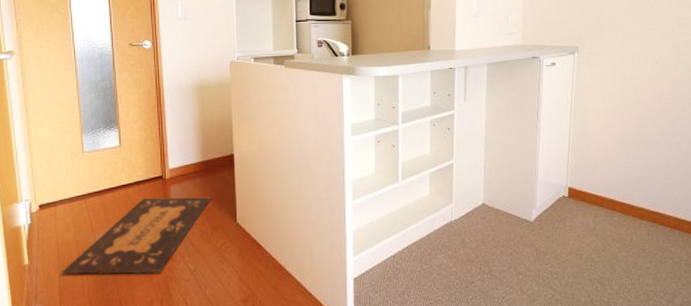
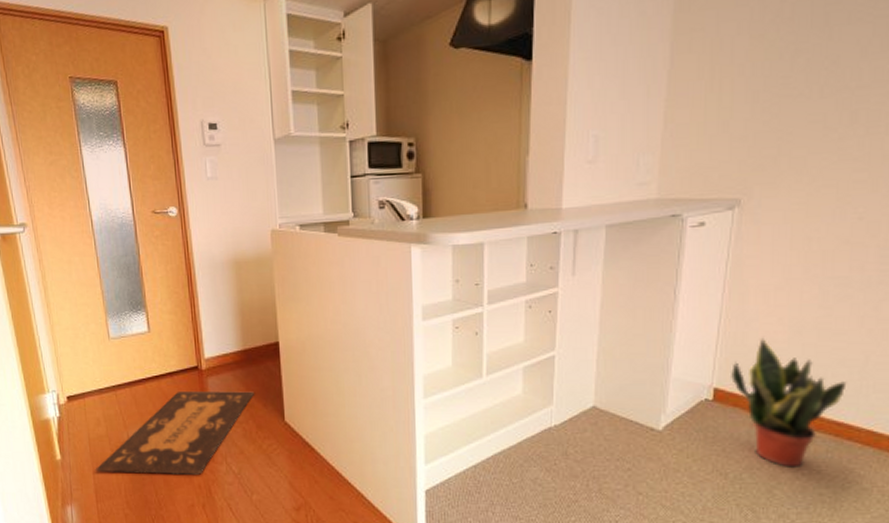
potted plant: none [580,148,658,248] -> present [731,337,847,468]

